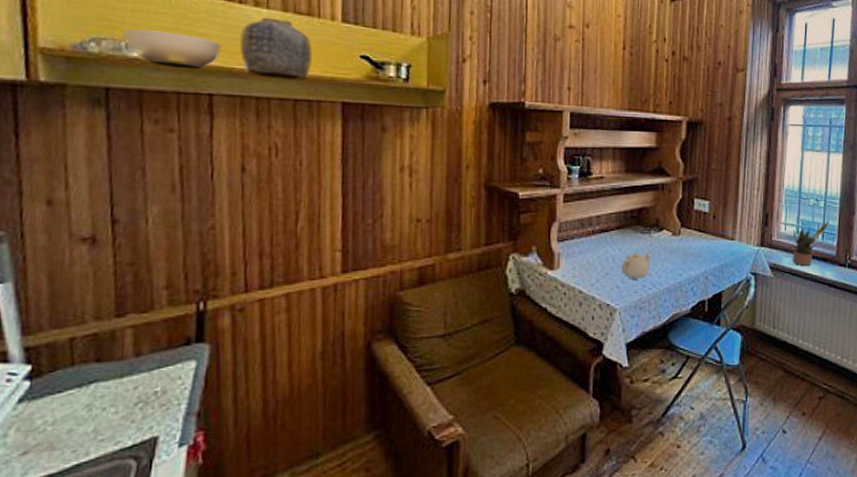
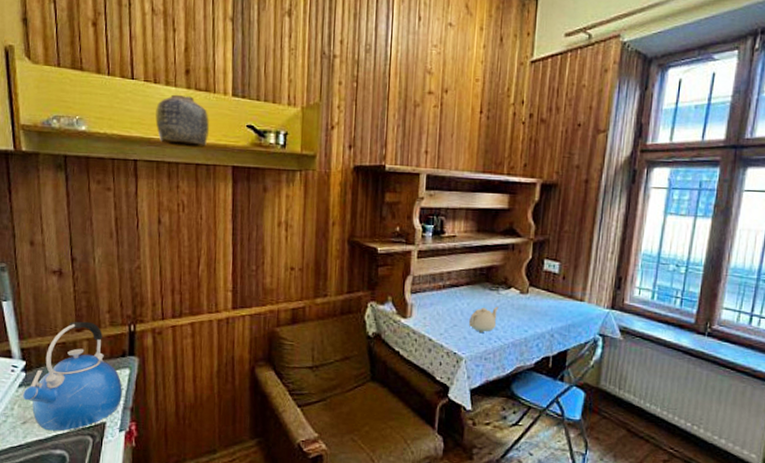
kettle: none [24,302,185,460] -> present [23,321,122,431]
bowl: present [121,29,223,70] -> none [73,108,143,140]
potted plant: present [792,222,828,266] -> none [645,288,689,331]

